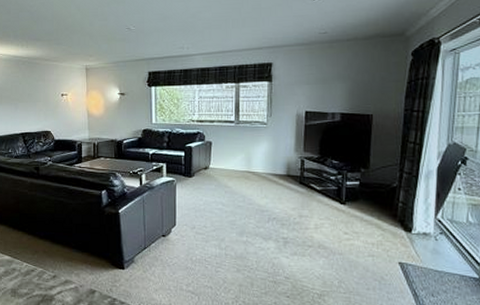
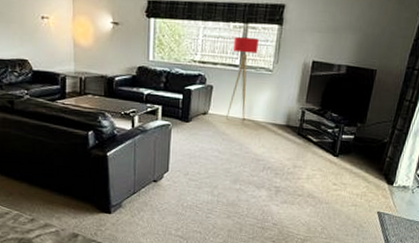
floor lamp: none [227,95,251,175] -> present [226,37,259,123]

